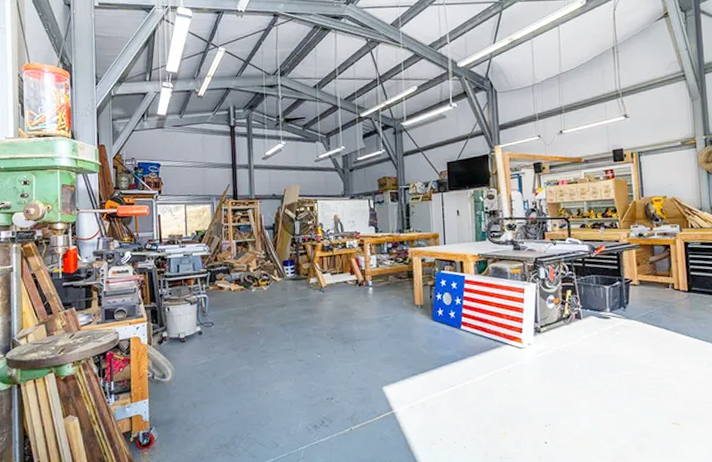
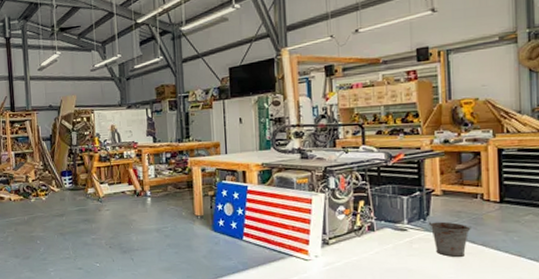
bucket: none [627,309,665,343] -> present [428,221,471,257]

